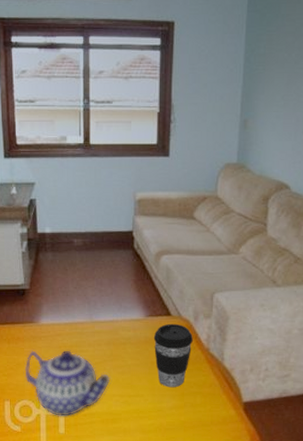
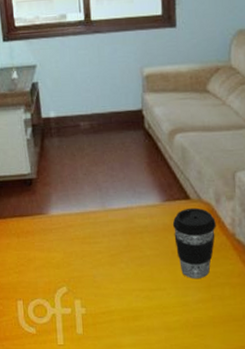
teapot: present [24,350,111,416] -> none [36,242,129,315]

